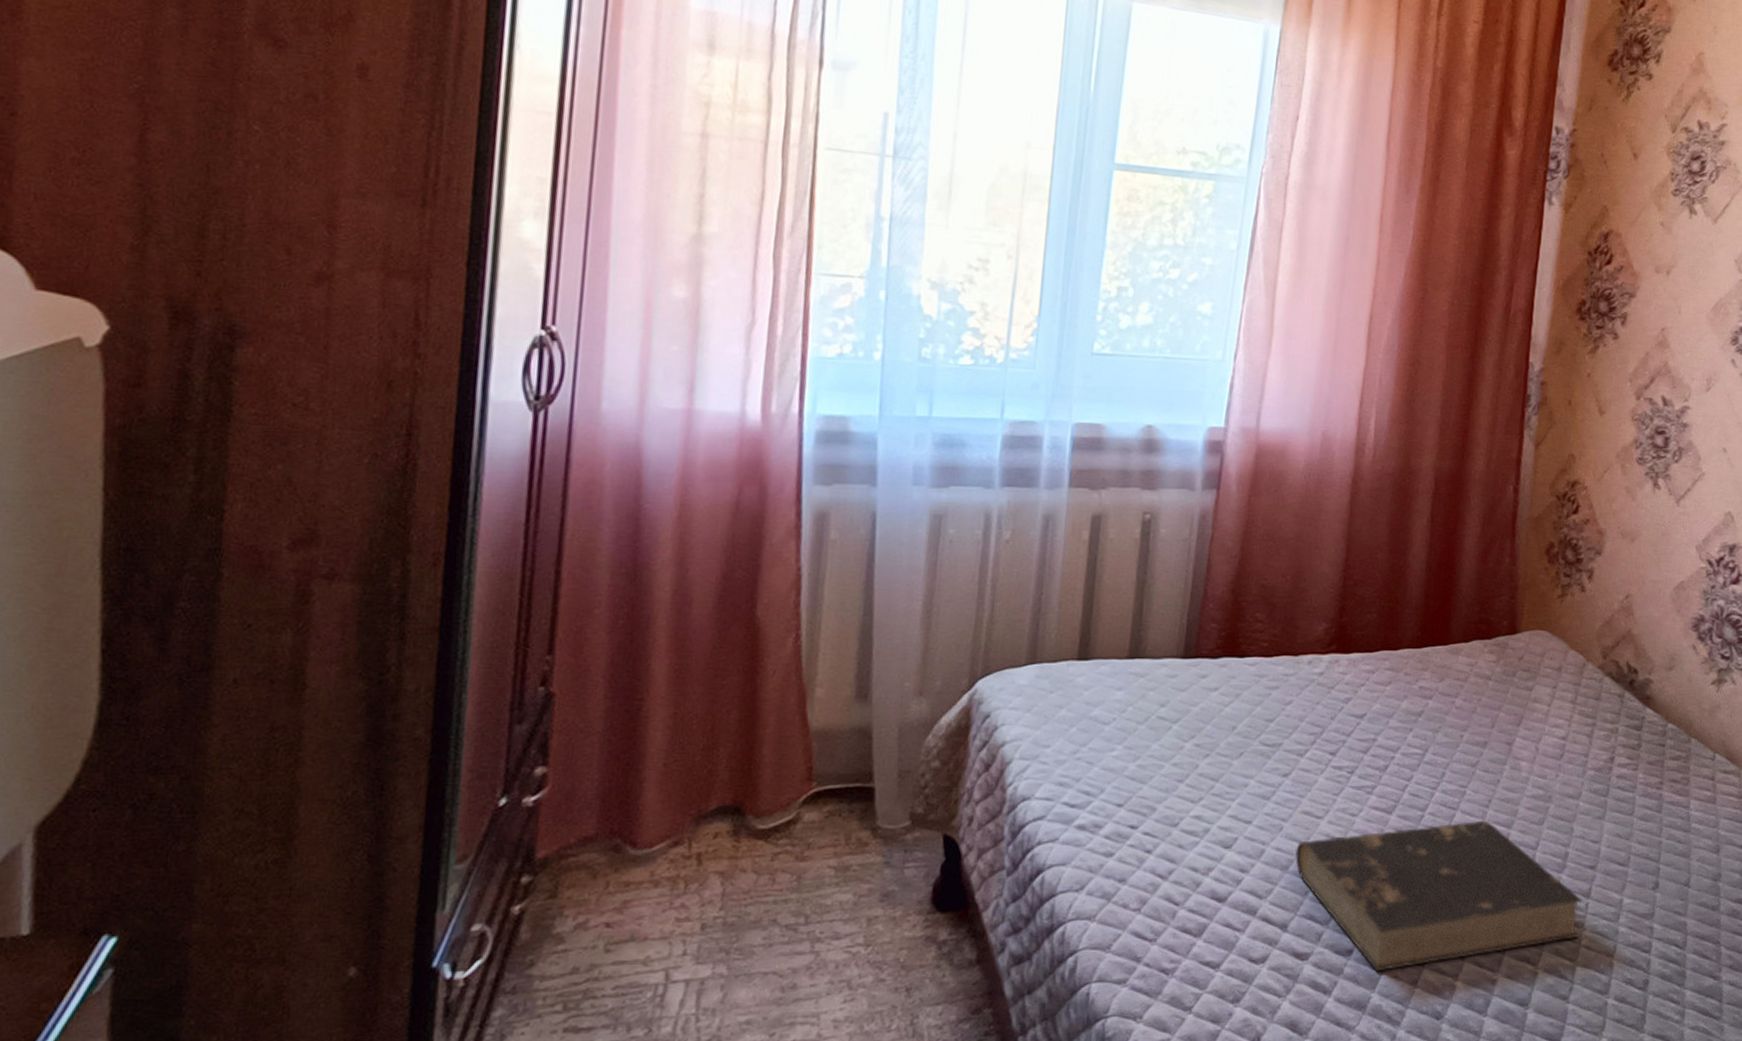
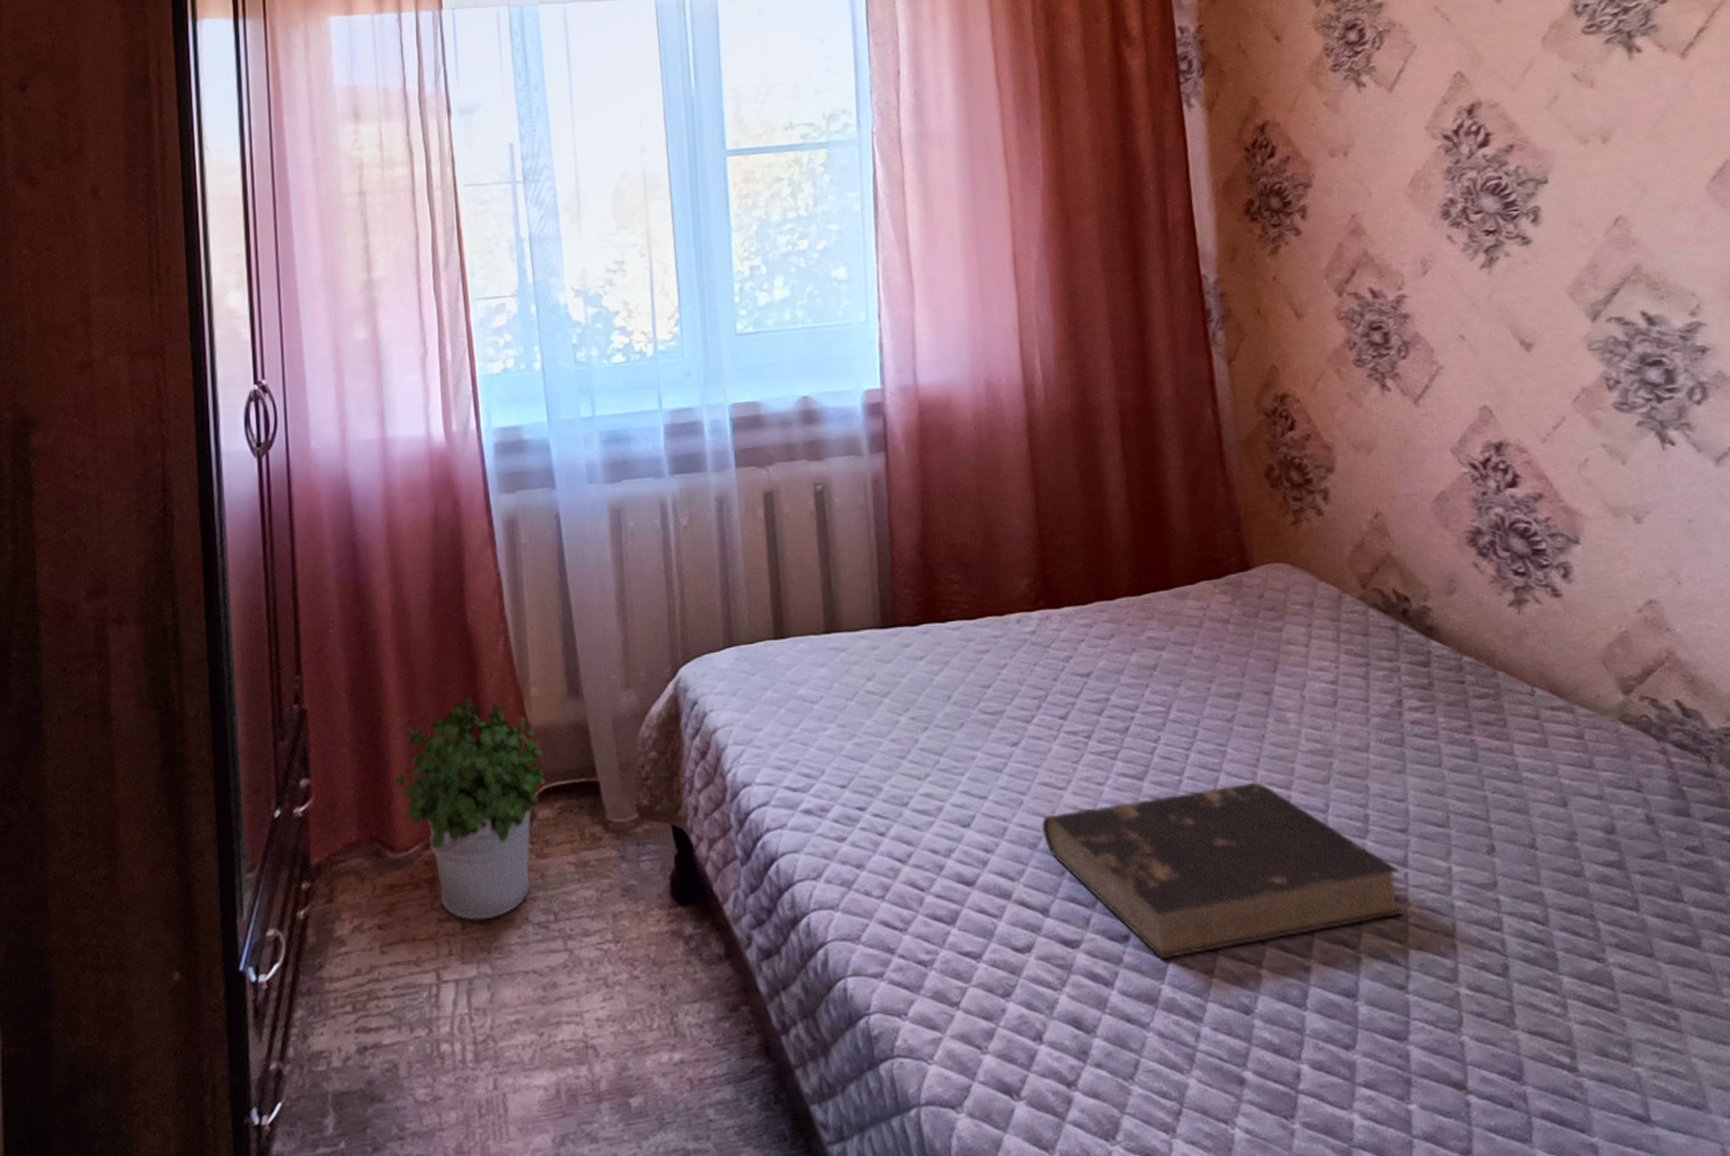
potted plant: none [646,692,820,921] -> present [394,696,546,921]

